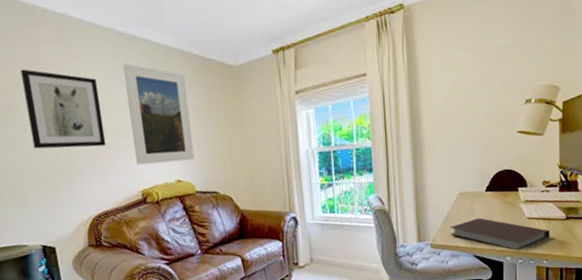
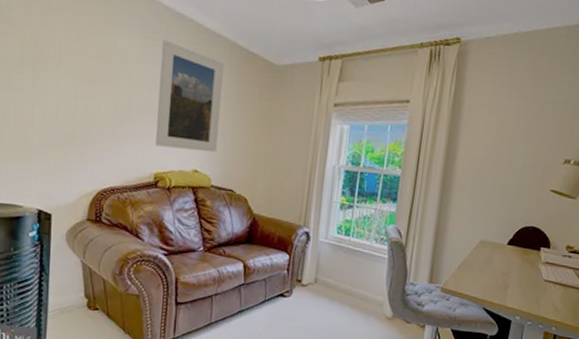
wall art: present [20,69,107,149] -> none [51,23,133,120]
notebook: present [450,218,550,251] -> none [463,270,565,312]

